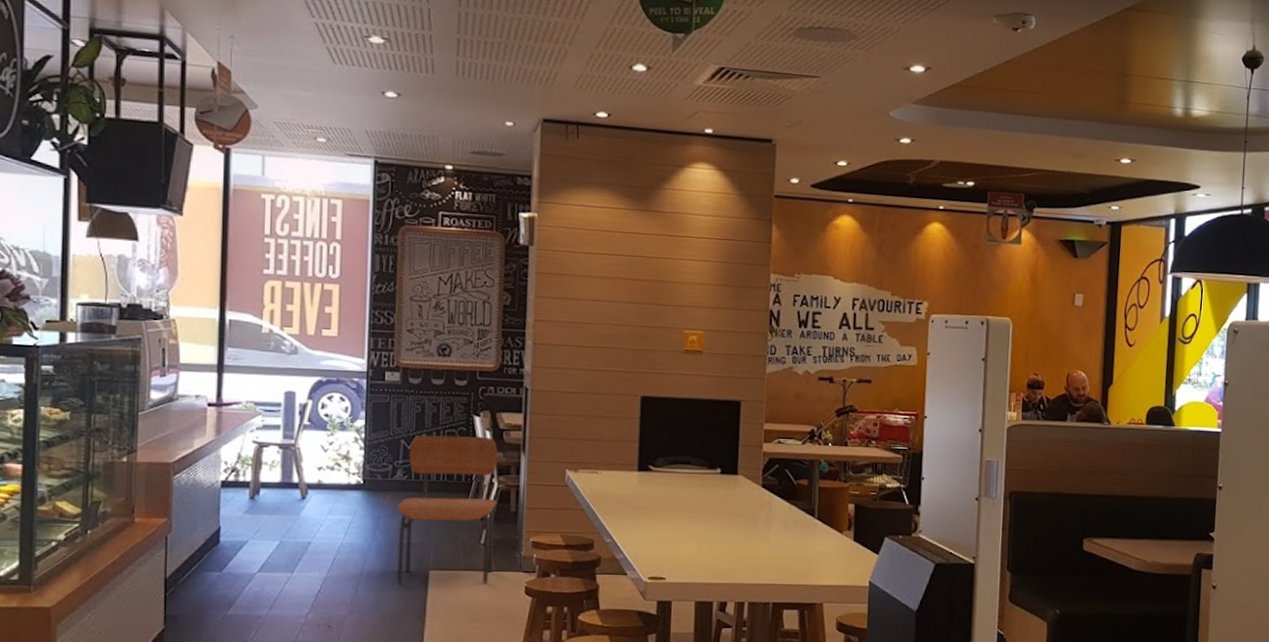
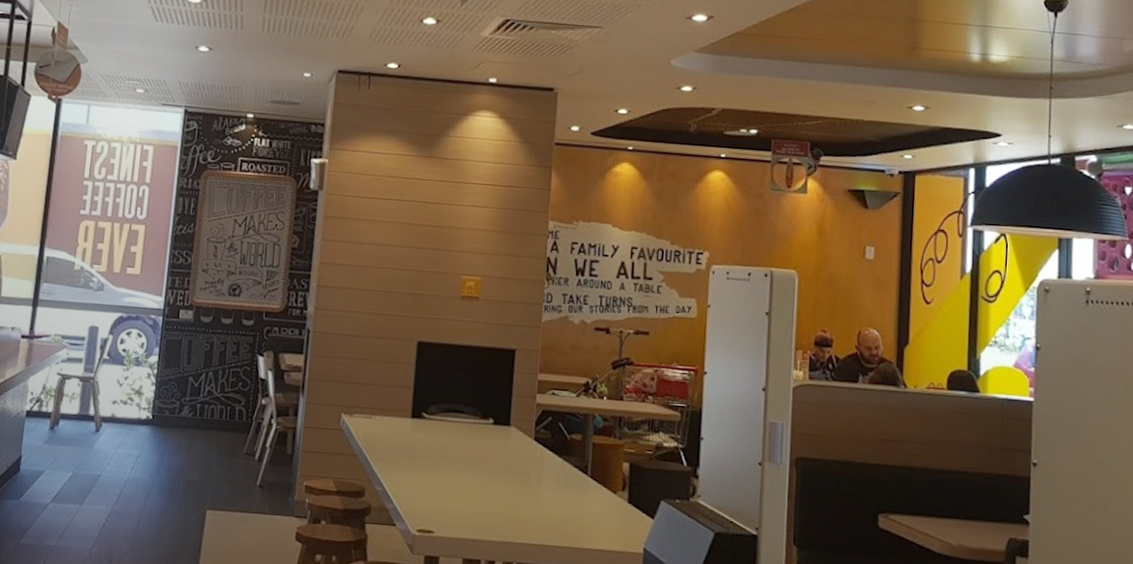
chair: present [397,435,498,583] -> none [176,373,279,527]

